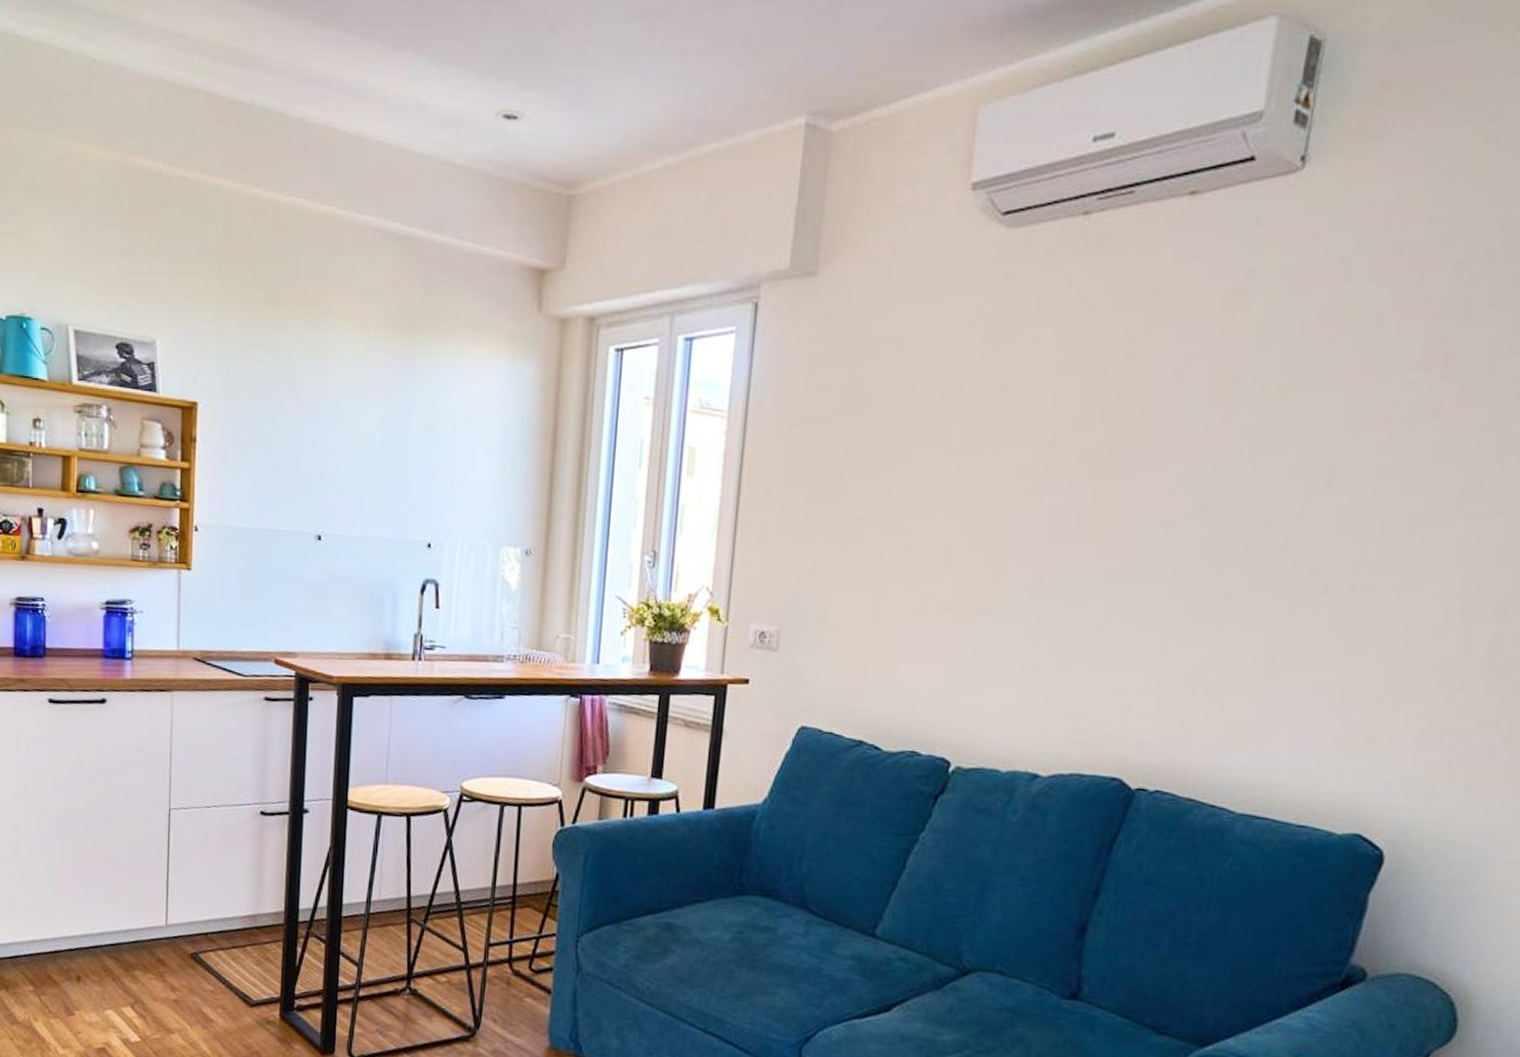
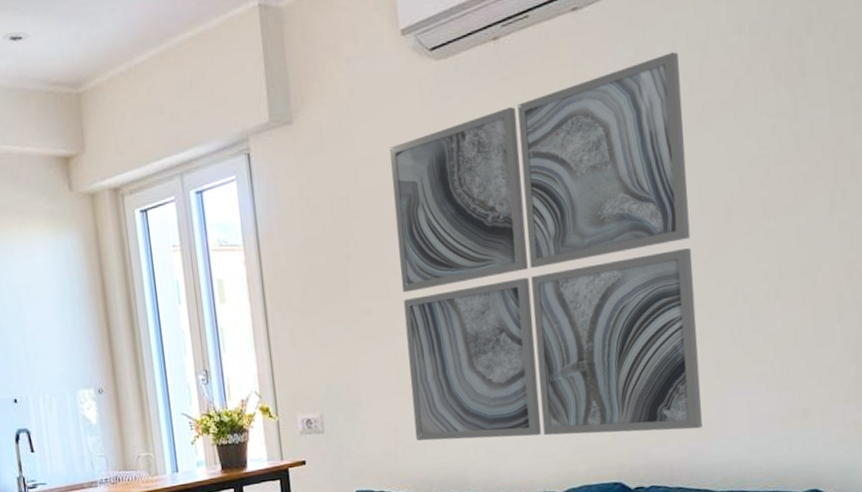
wall art: none [885,267,1311,734] -> present [390,52,702,441]

